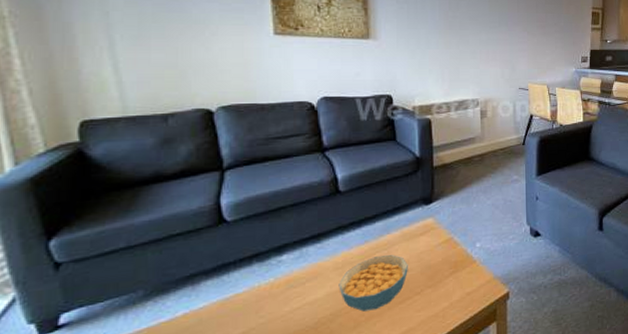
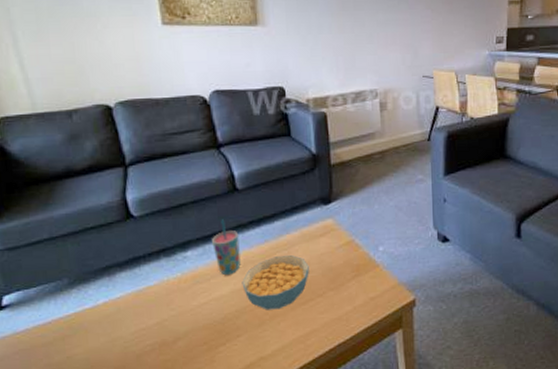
cup: none [310,221,338,278] -> present [212,219,241,276]

